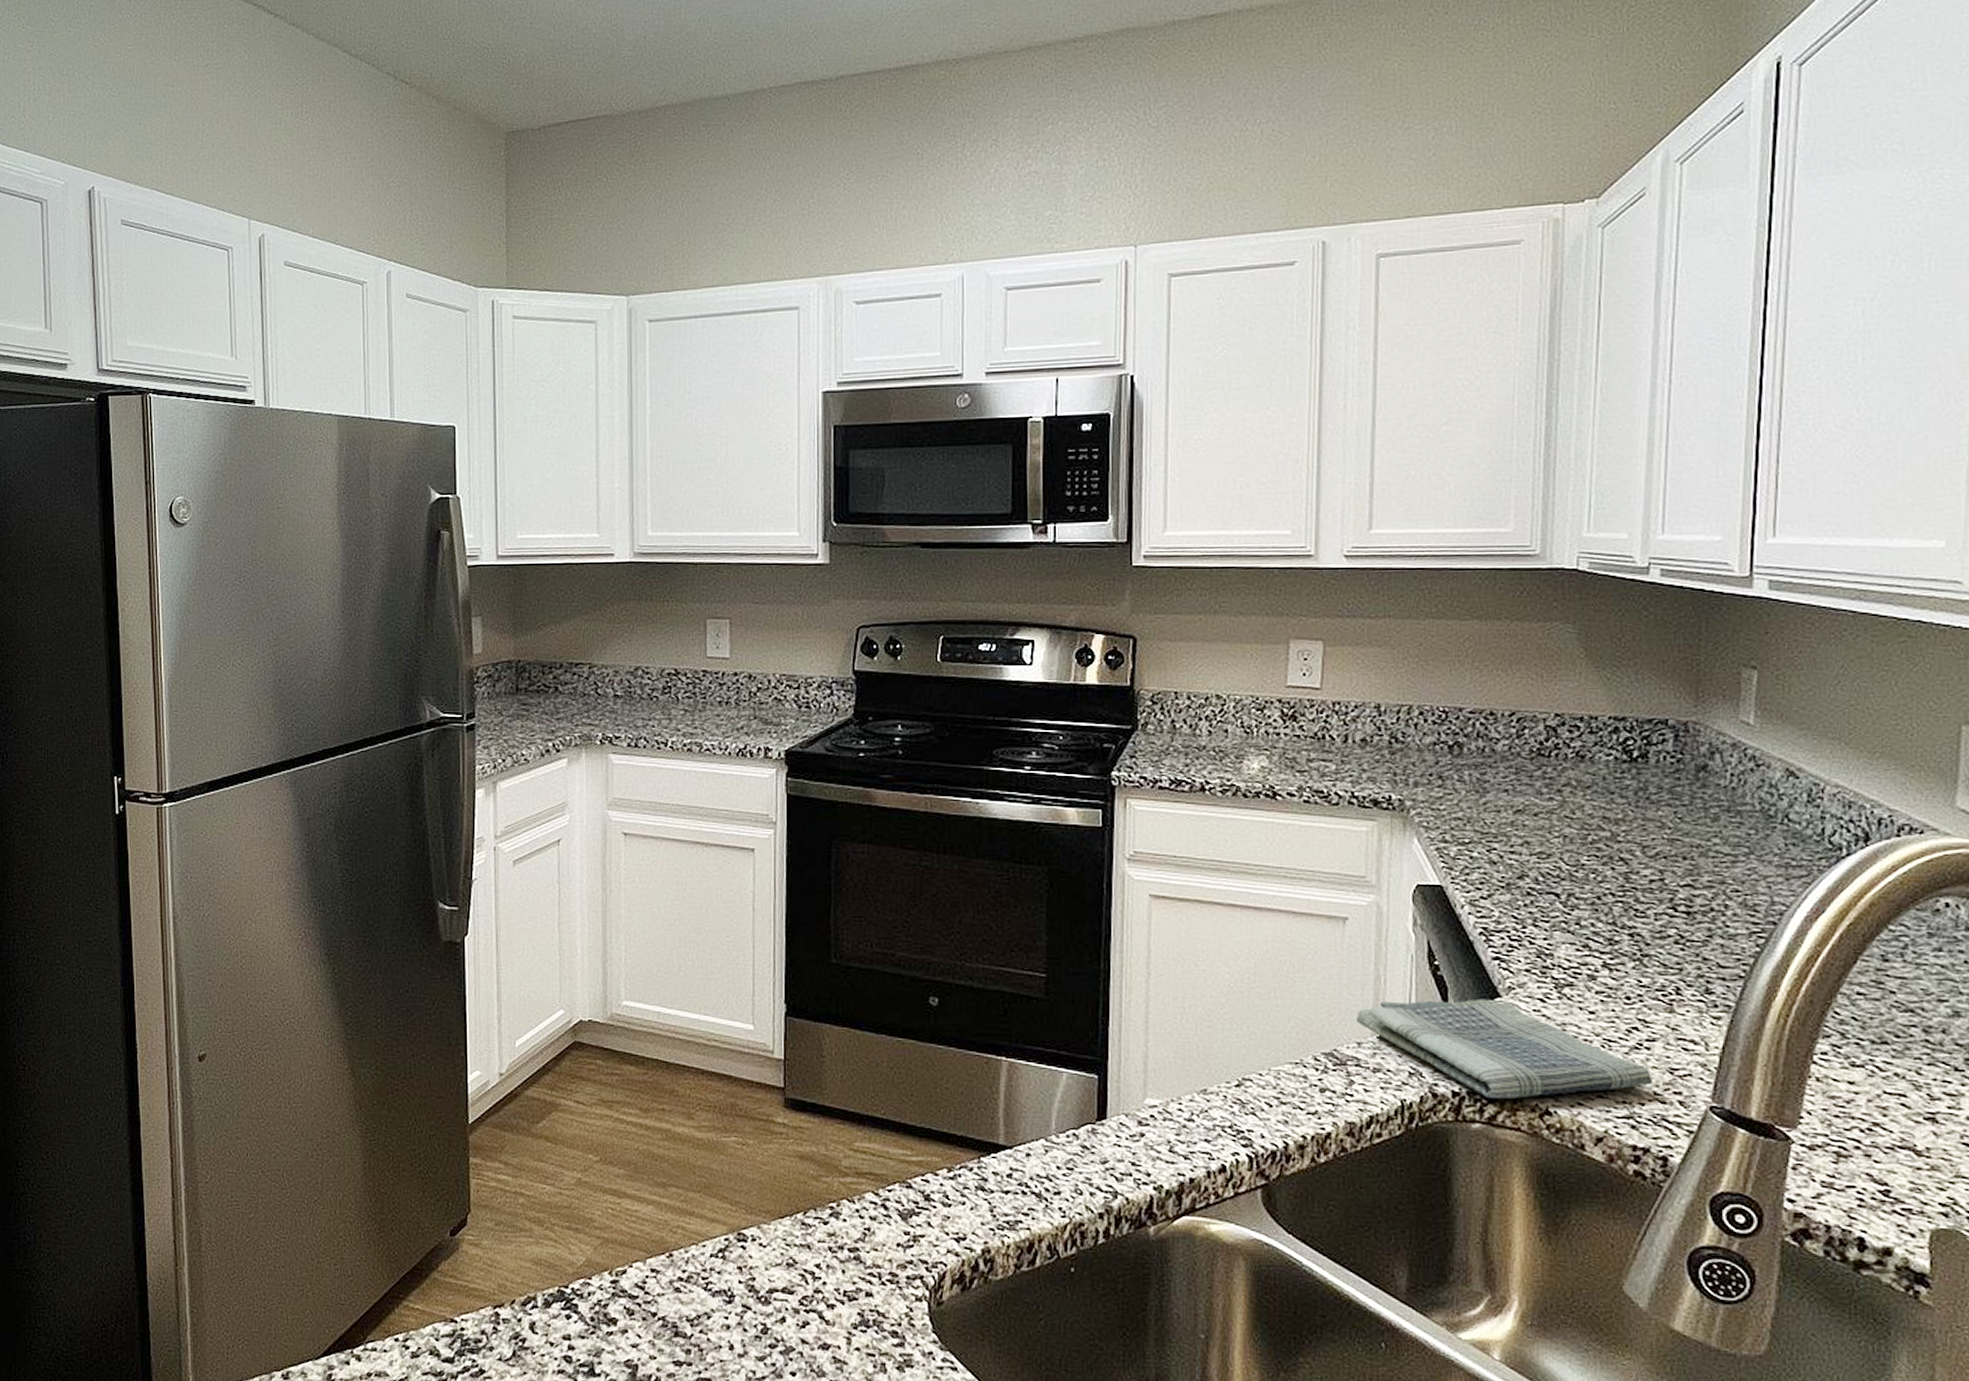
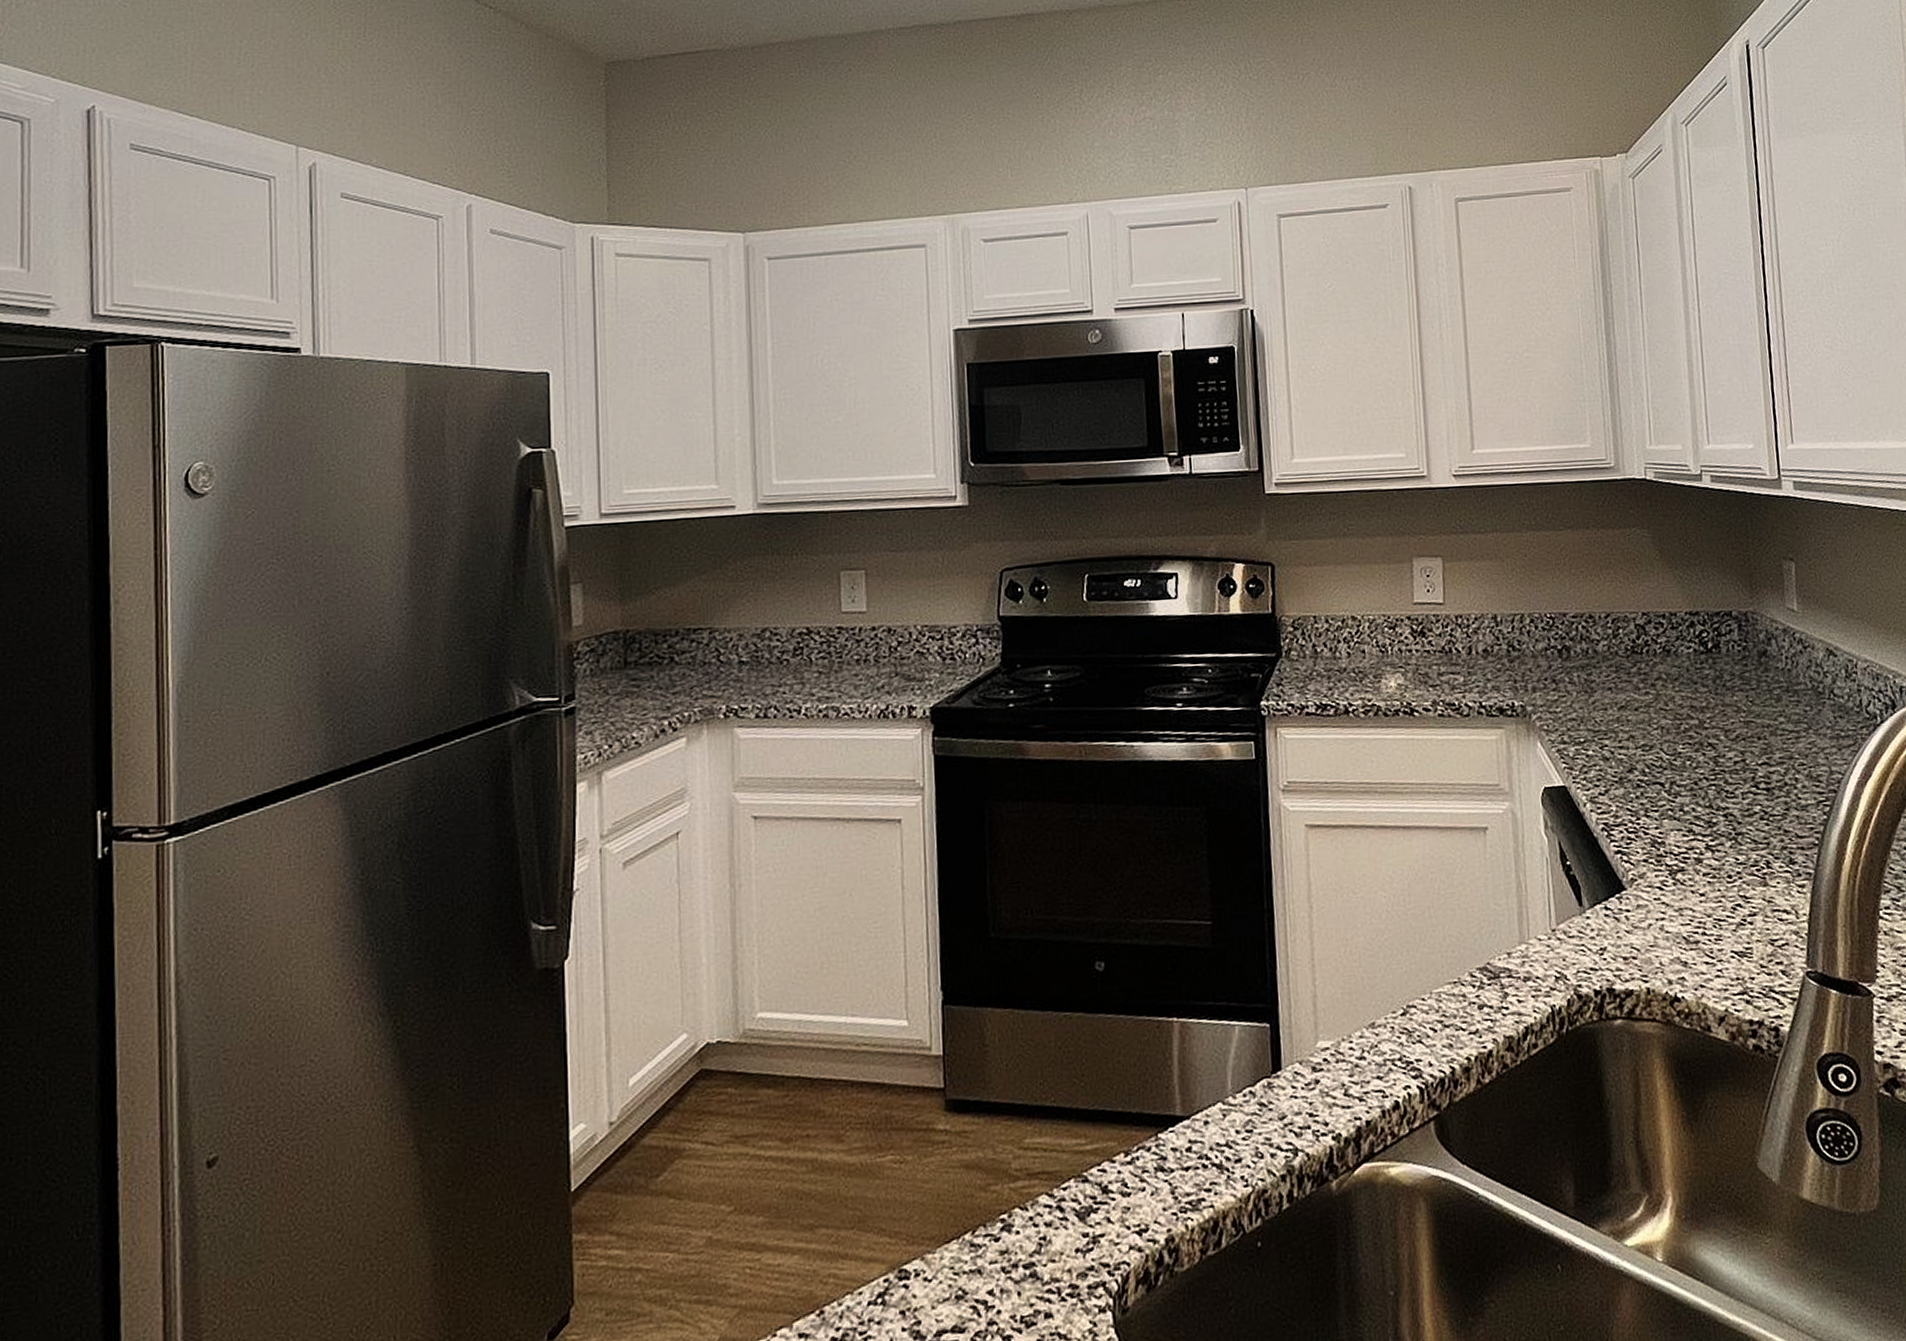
dish towel: present [1356,998,1653,1100] -> none [1503,893,1759,993]

